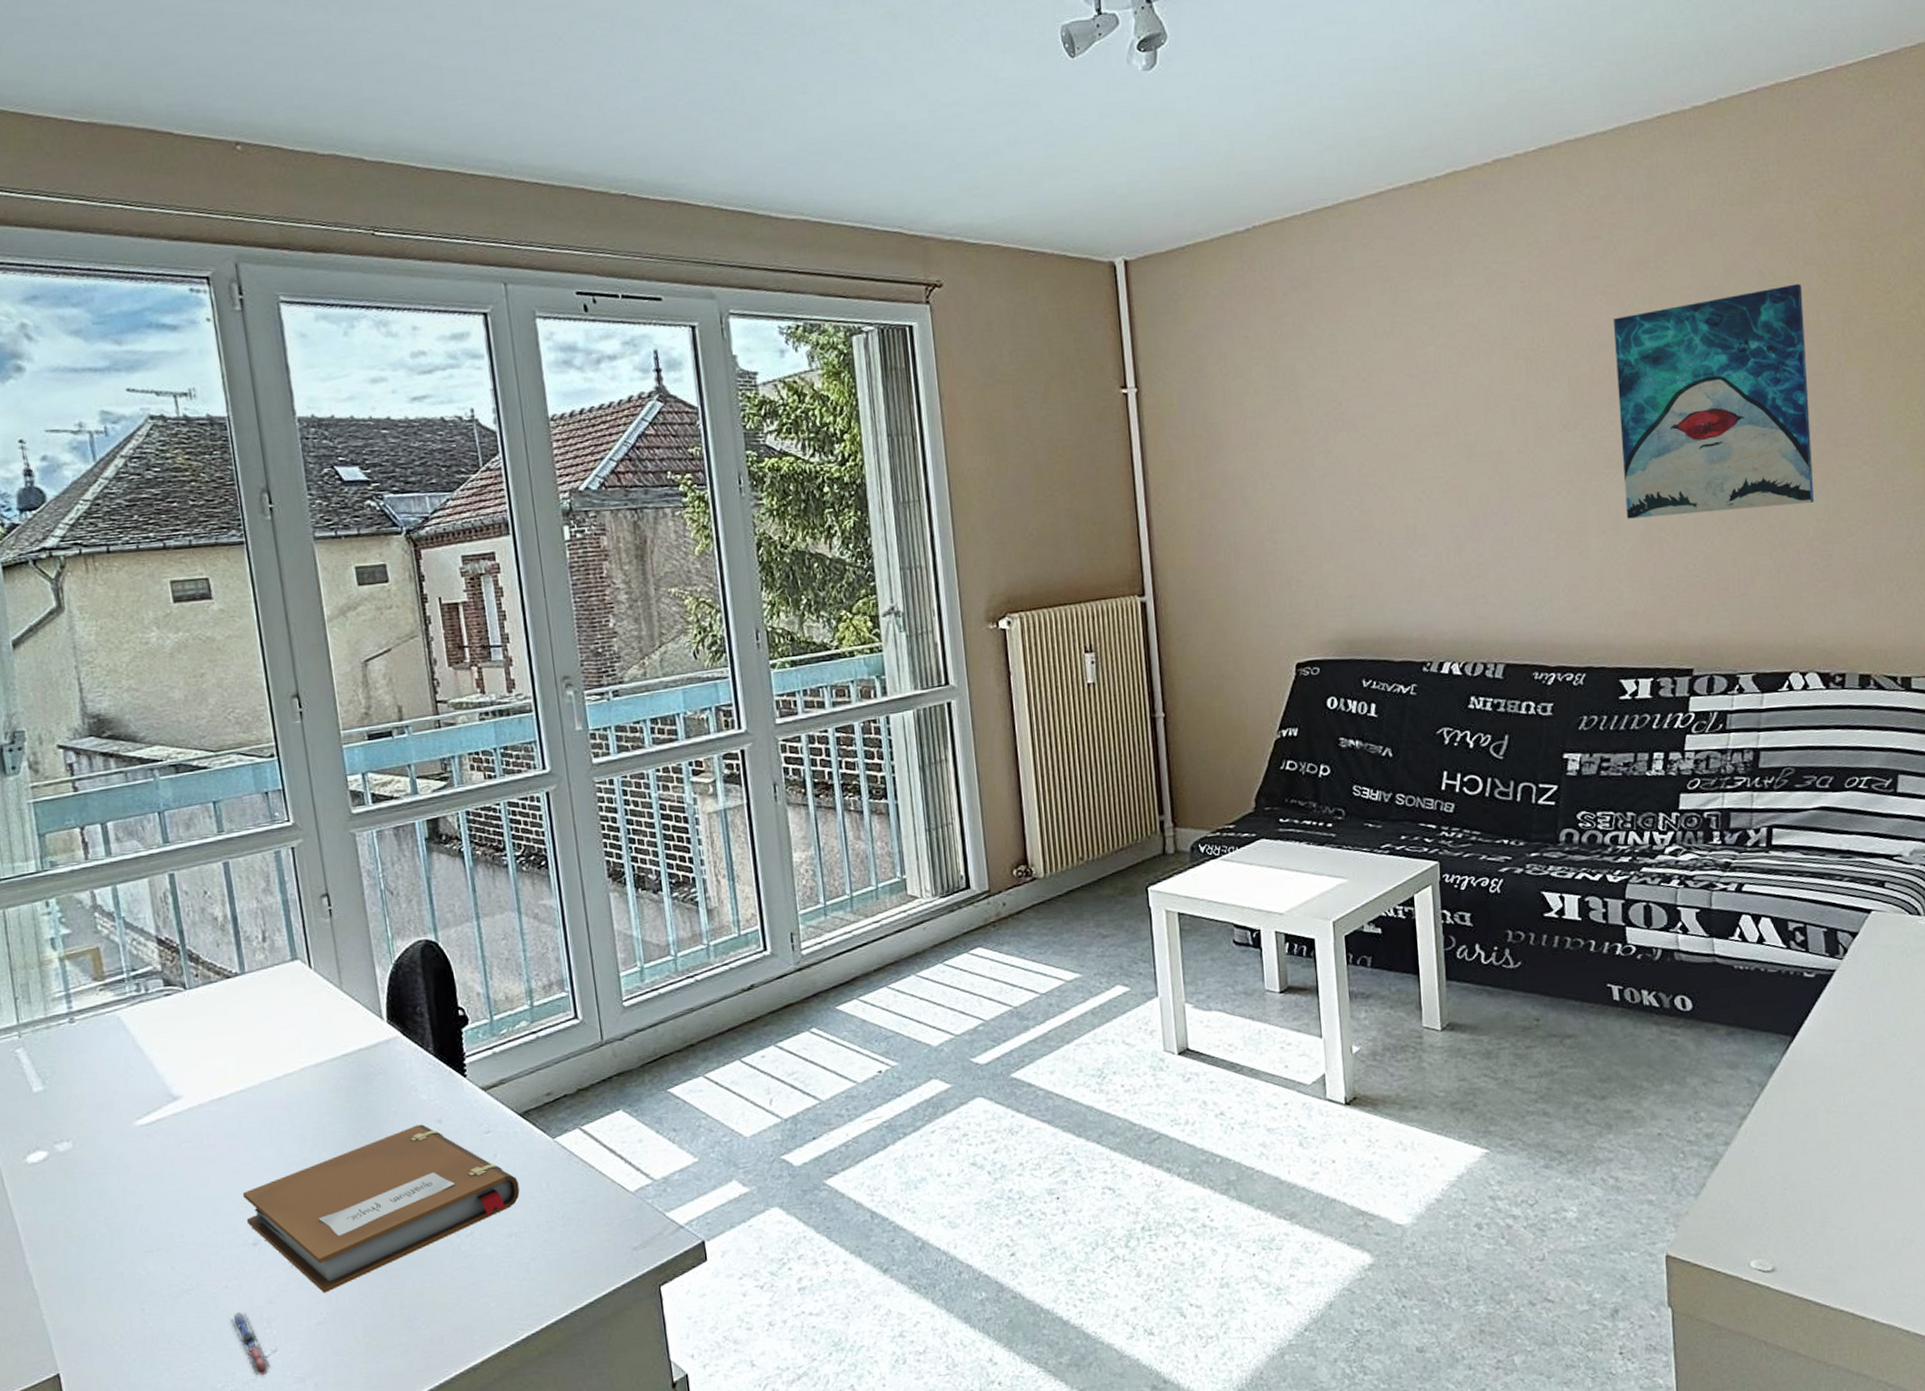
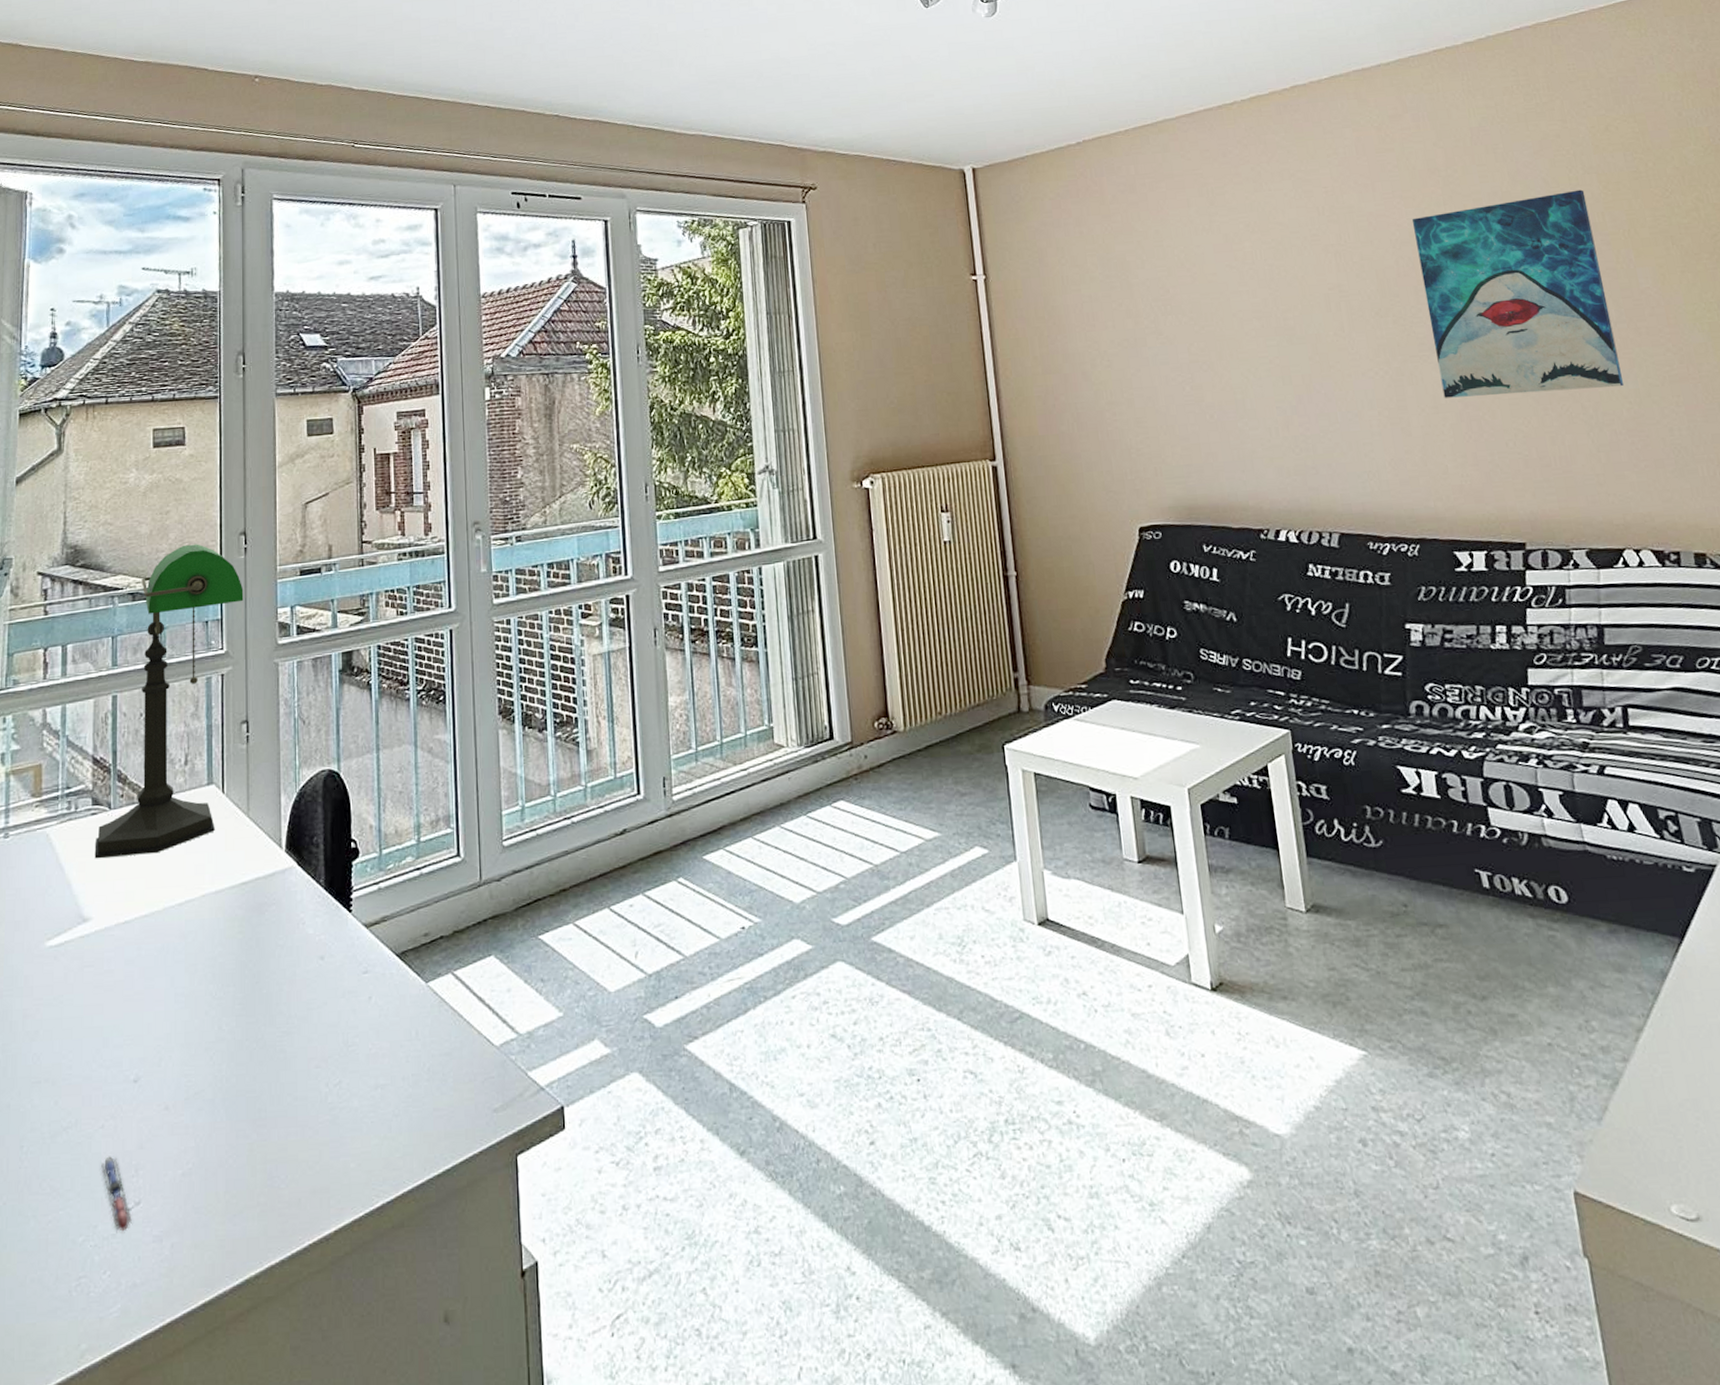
desk lamp: none [174,709,306,1039] -> present [94,544,244,859]
notebook: present [242,1124,520,1293] -> none [131,960,390,1140]

